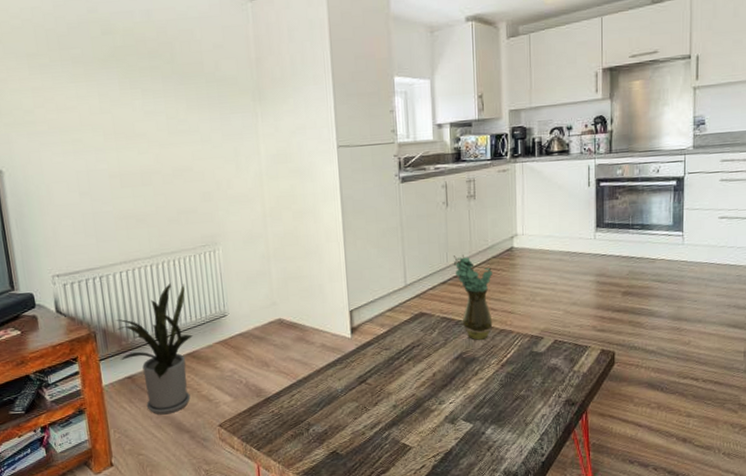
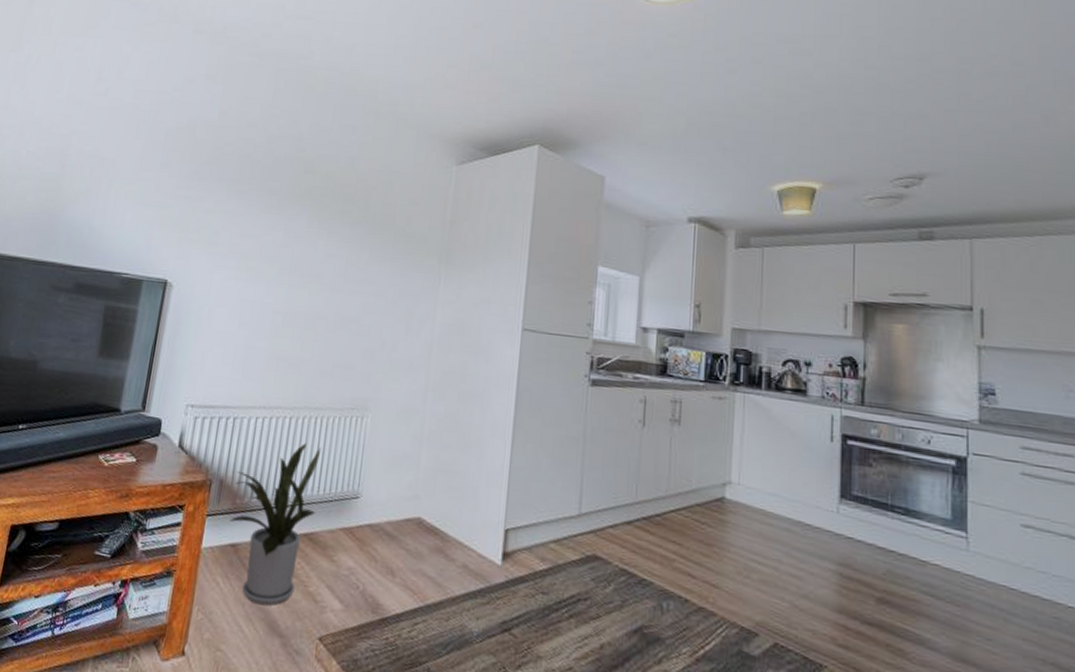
vase: present [453,255,493,340] -> none [643,490,694,615]

